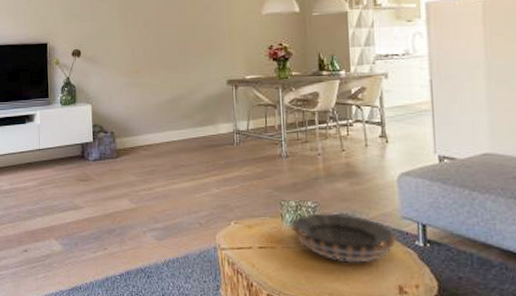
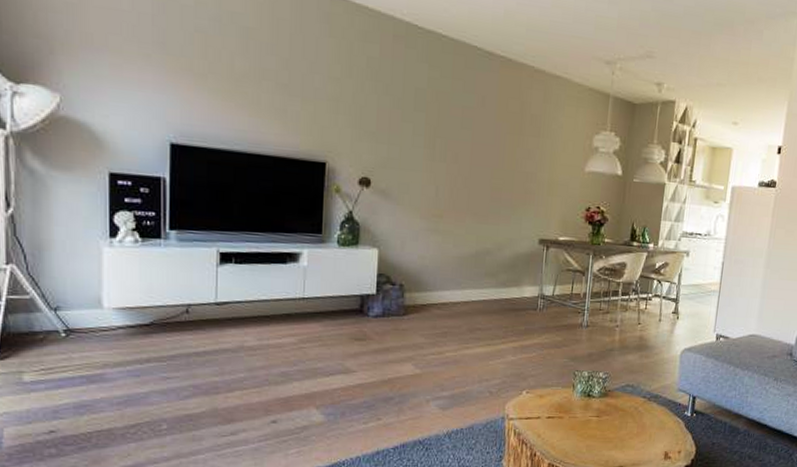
decorative bowl: present [291,213,396,263] -> none [581,384,670,432]

